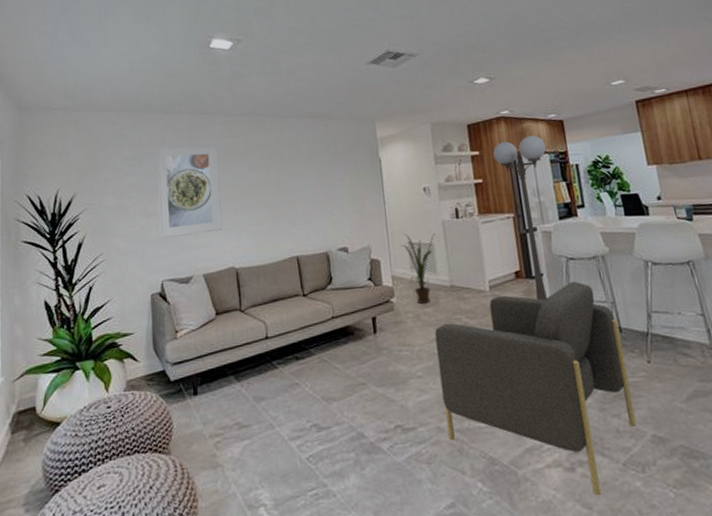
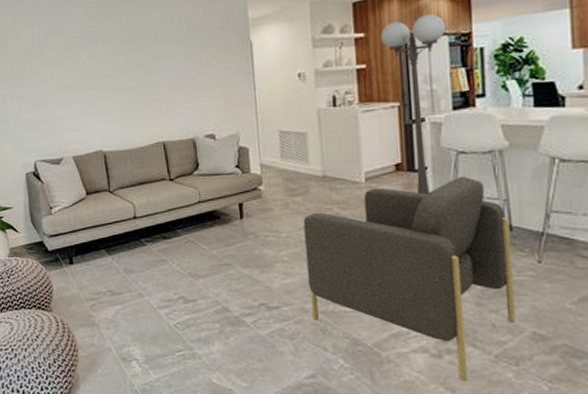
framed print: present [155,145,222,238] -> none [19,27,89,121]
house plant: present [401,233,436,304] -> none [271,122,310,193]

